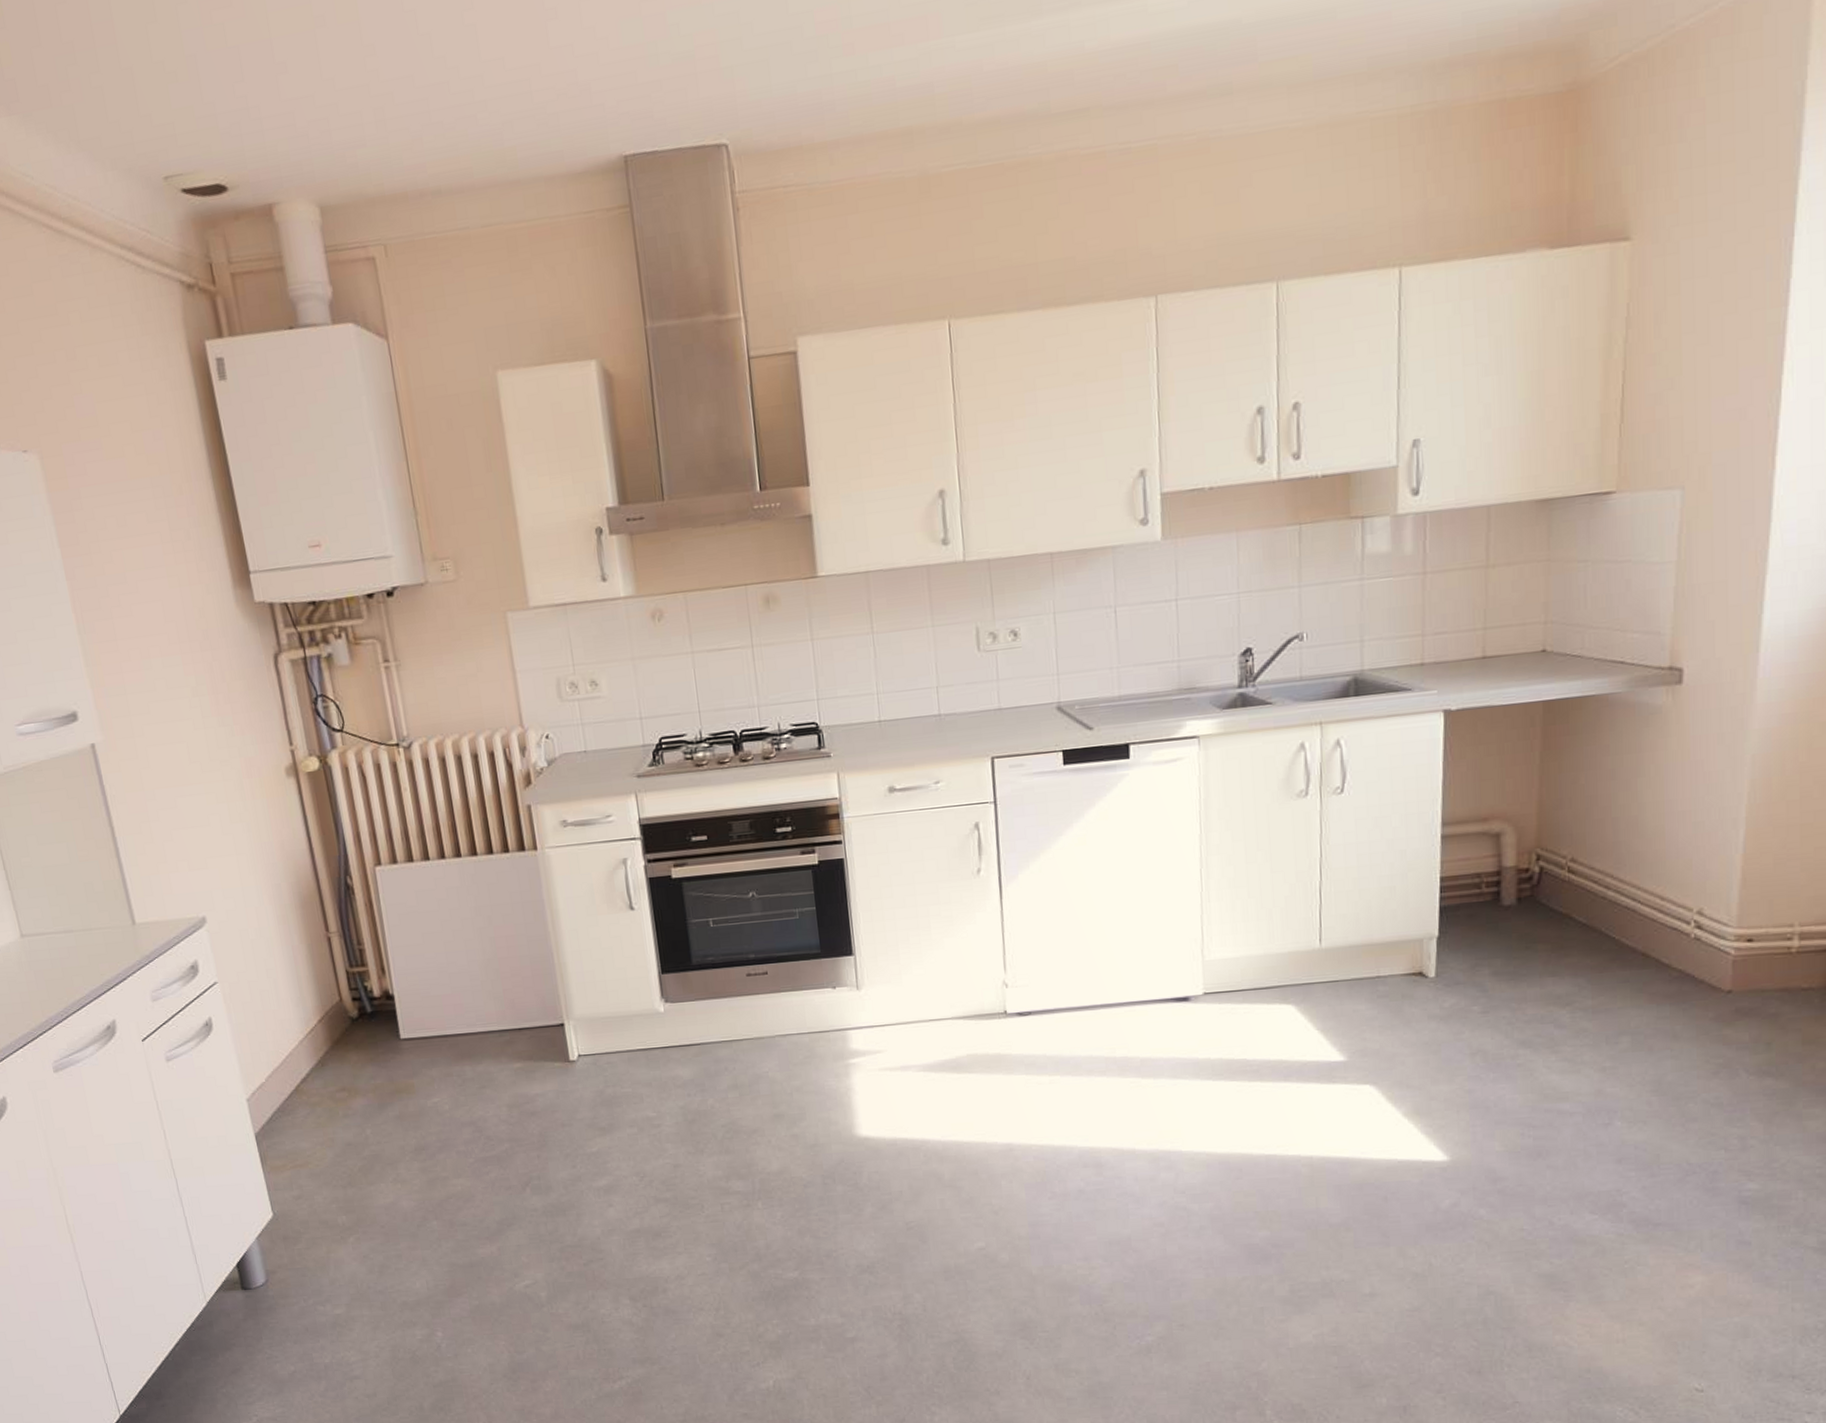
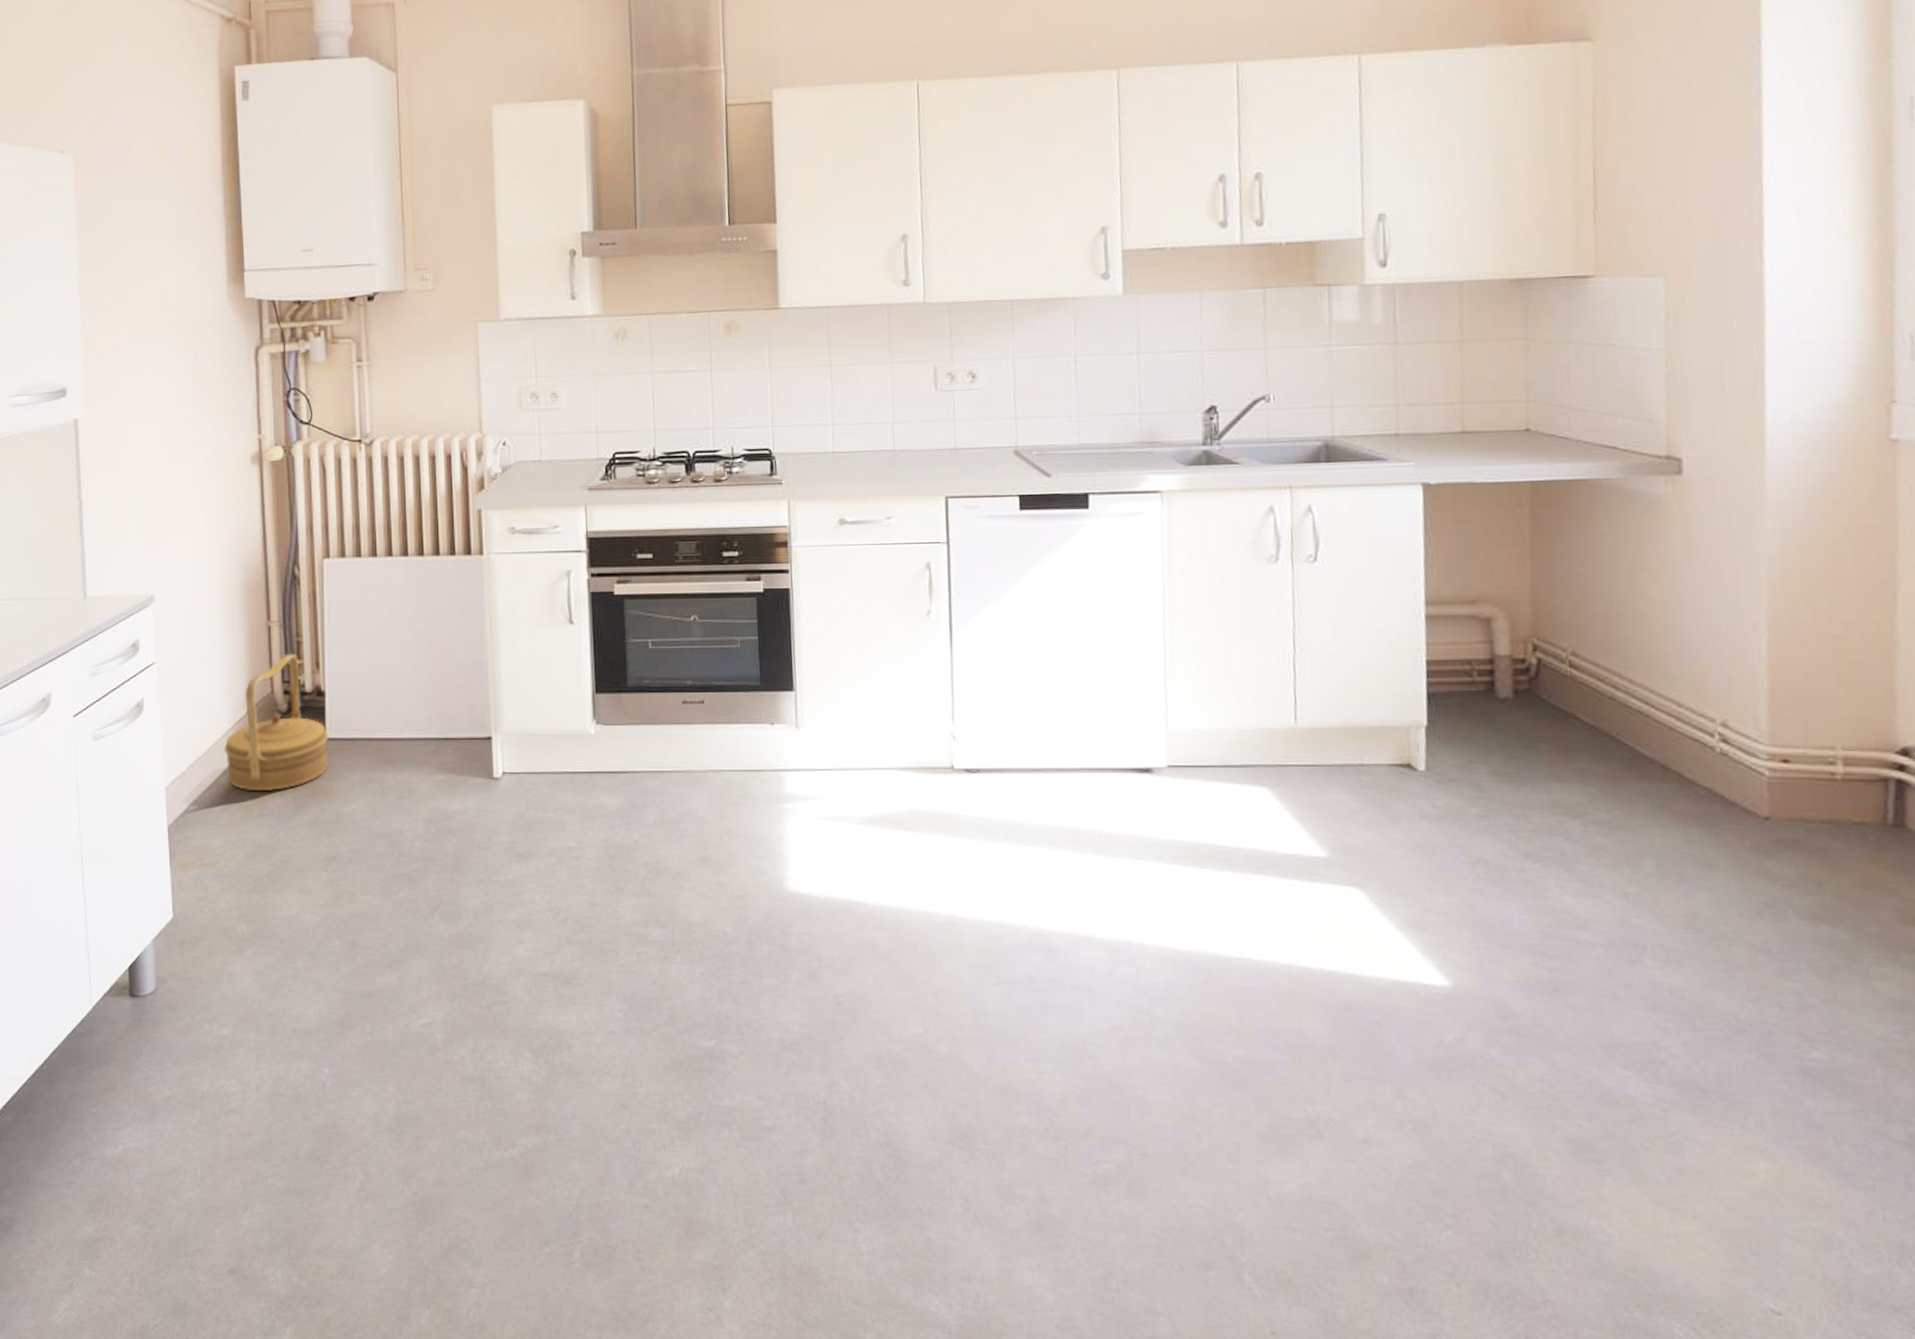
basket: none [300,961,406,1096] -> present [224,653,329,792]

